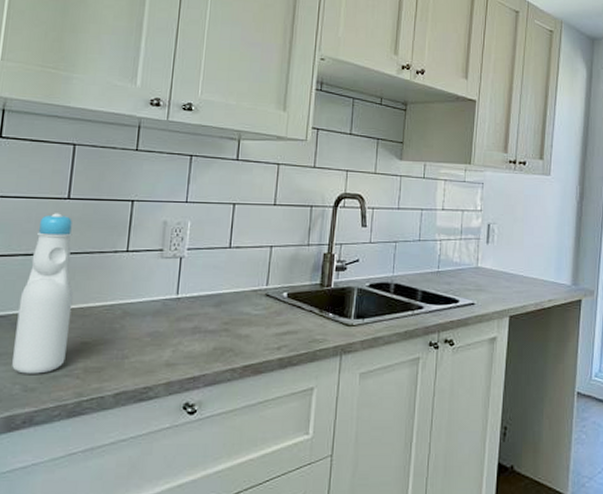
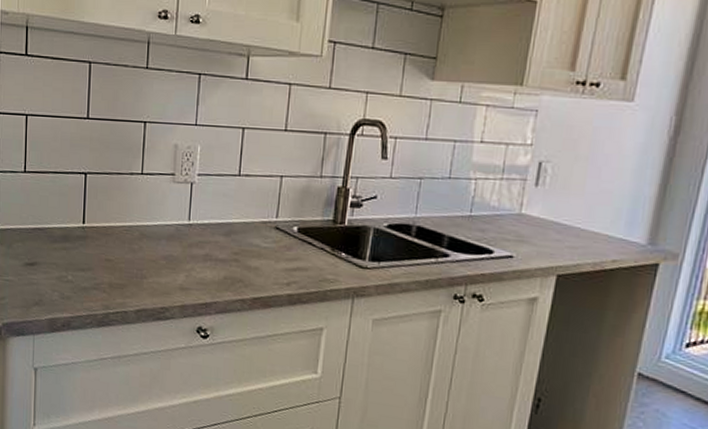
bottle: present [12,213,73,374] -> none [51,132,97,285]

